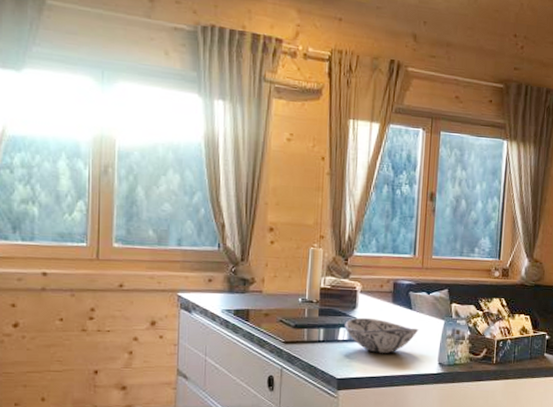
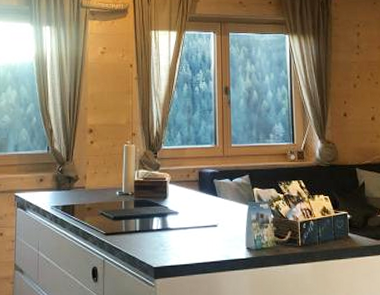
decorative bowl: present [345,317,419,353] -> none [158,206,225,240]

